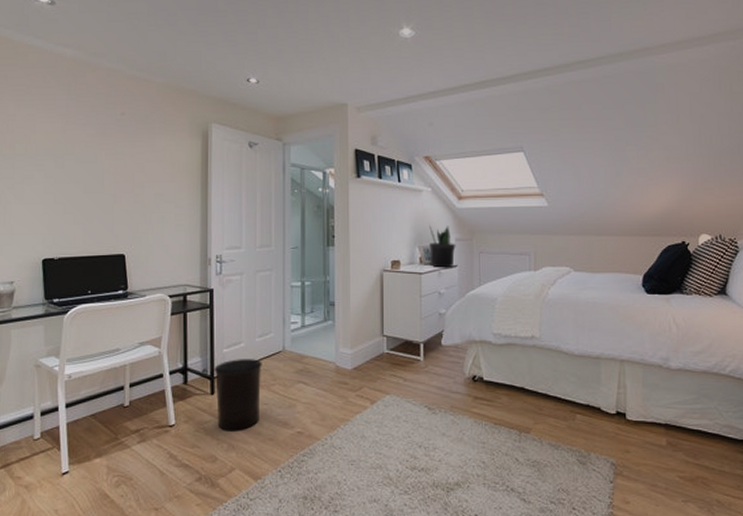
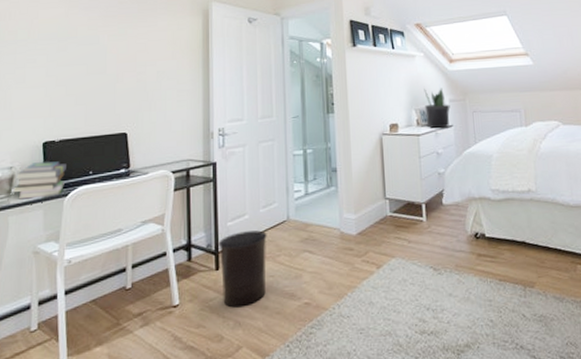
books: none [15,279,66,314] -> present [13,161,66,199]

